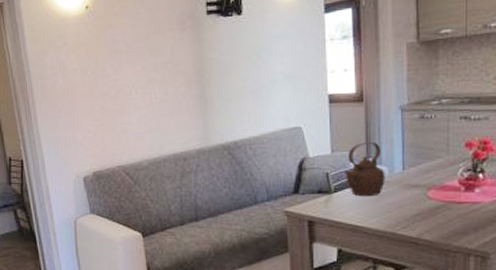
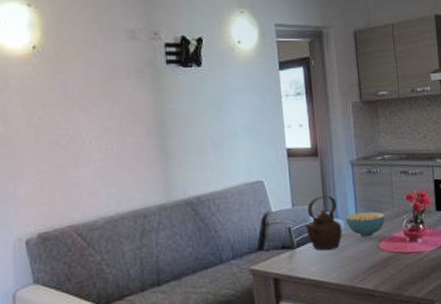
cereal bowl: none [390,159,436,185] -> present [345,212,385,237]

